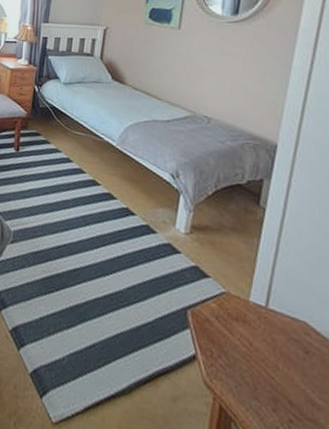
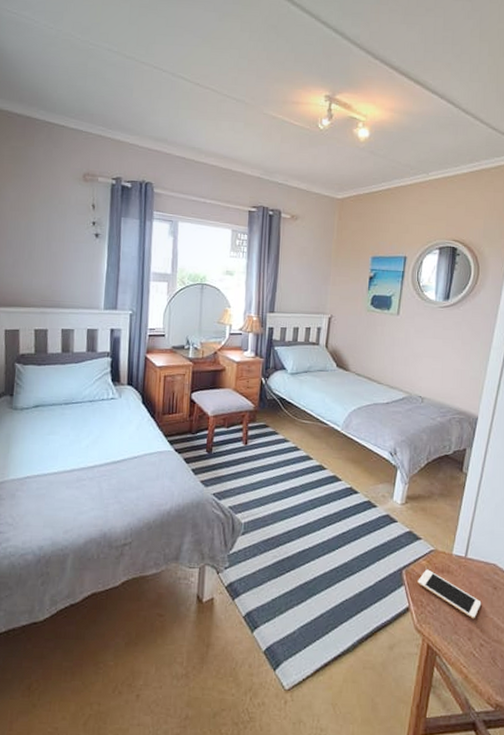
cell phone: none [206,313,289,386] -> present [418,569,482,619]

